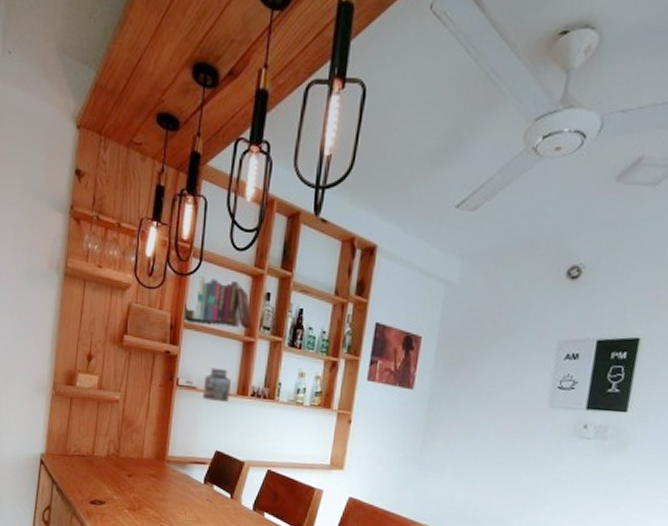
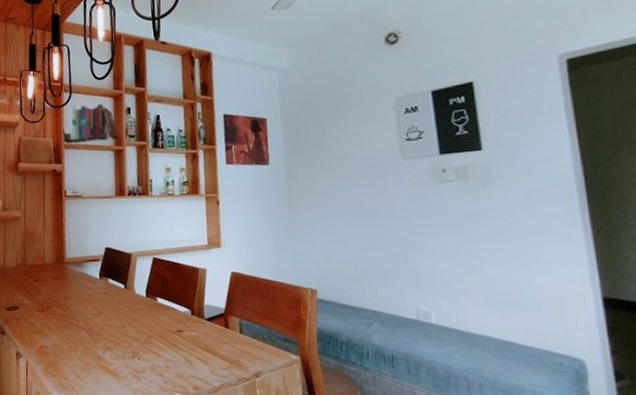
jar: present [202,368,231,402] -> none [87,176,111,205]

